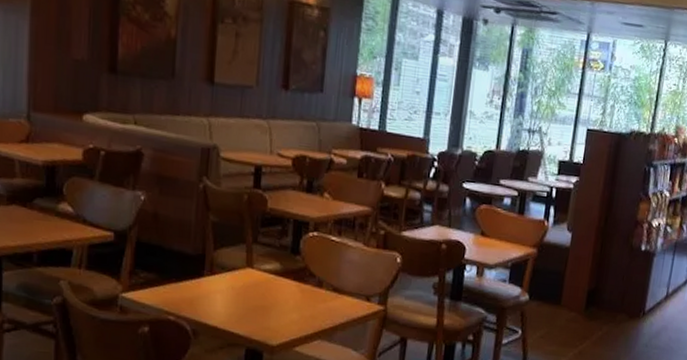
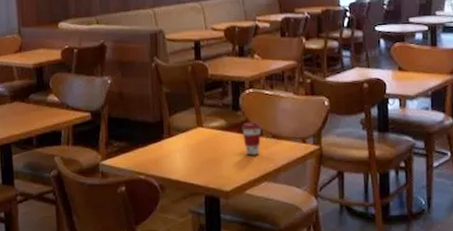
coffee cup: none [299,269,322,309] -> present [242,122,262,156]

